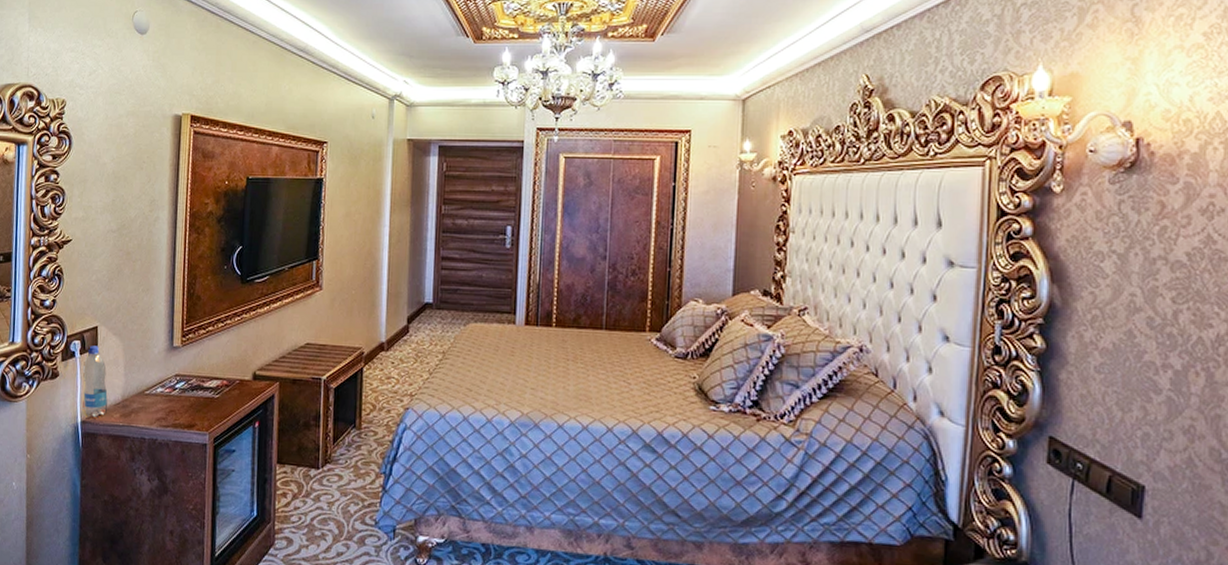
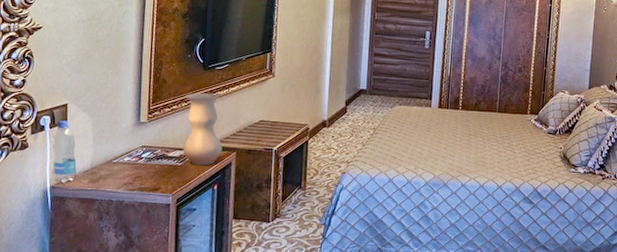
vase: none [220,311,264,399] -> present [183,92,223,166]

